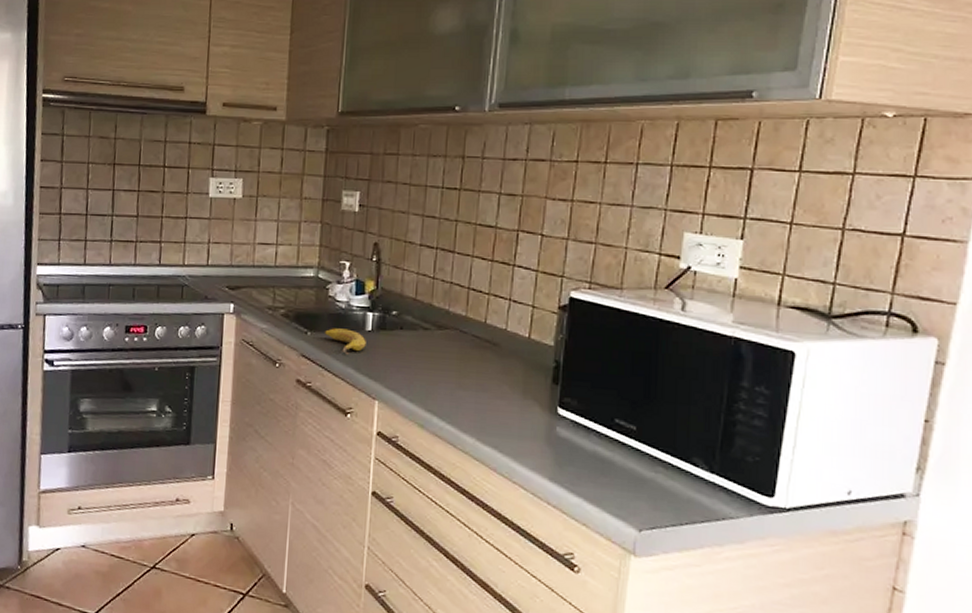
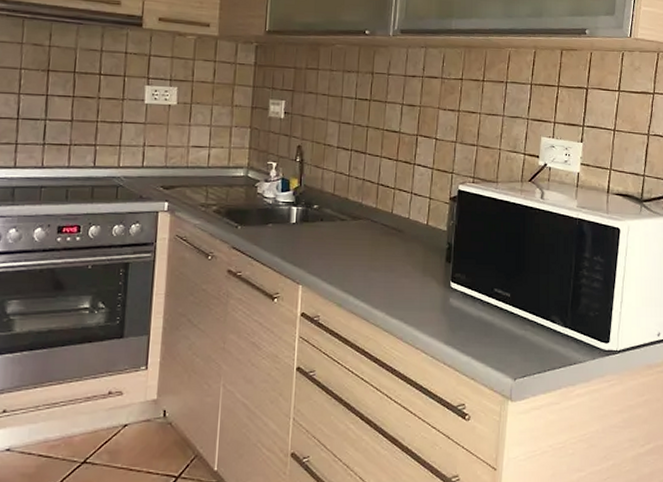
fruit: present [325,328,366,356] -> none [254,222,291,246]

